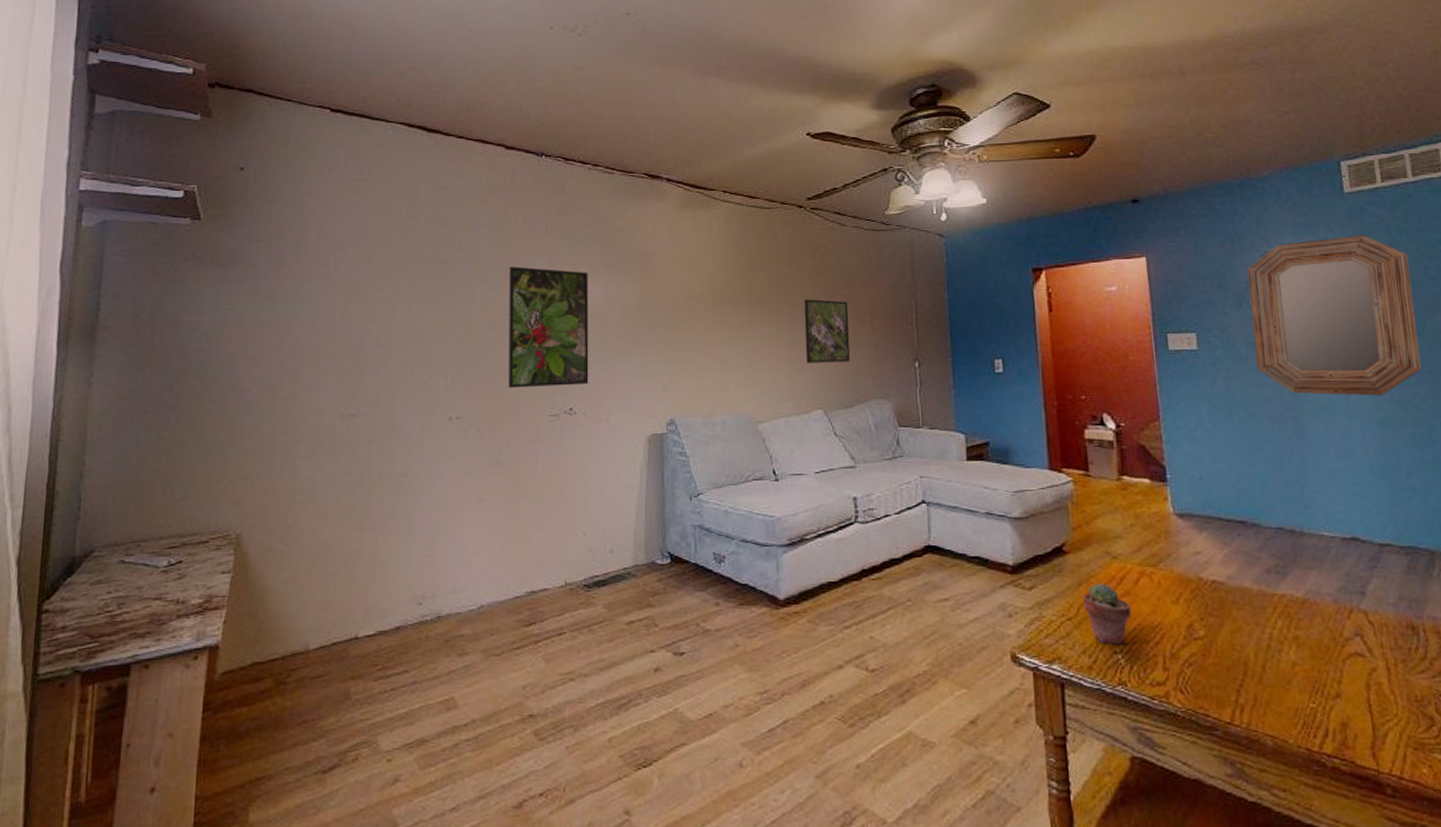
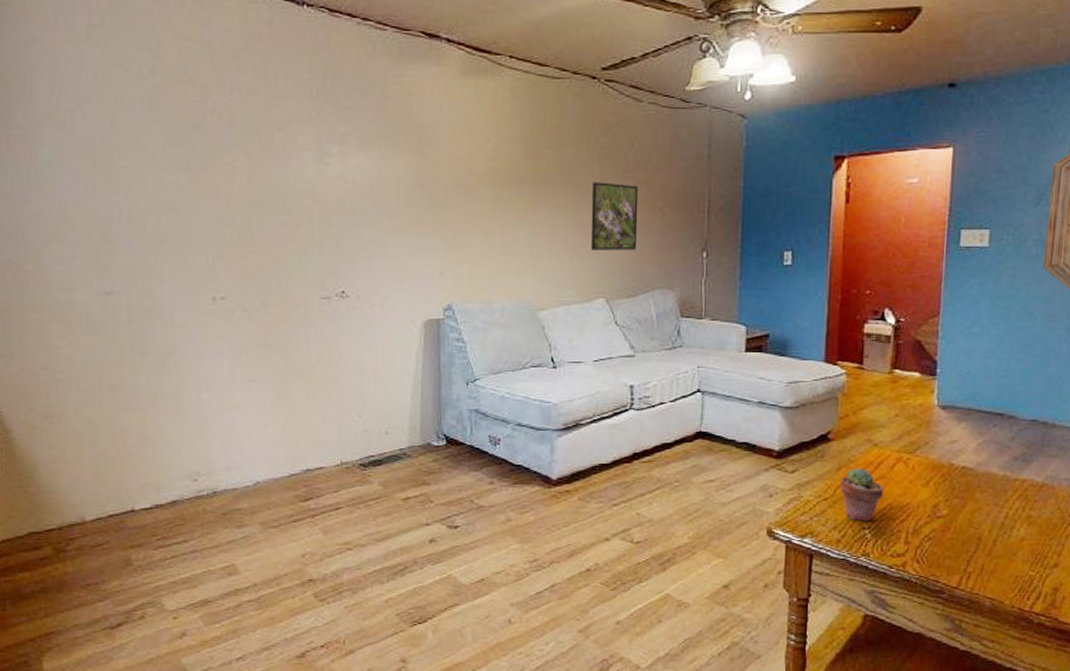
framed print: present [508,266,589,388] -> none [271,135,362,269]

